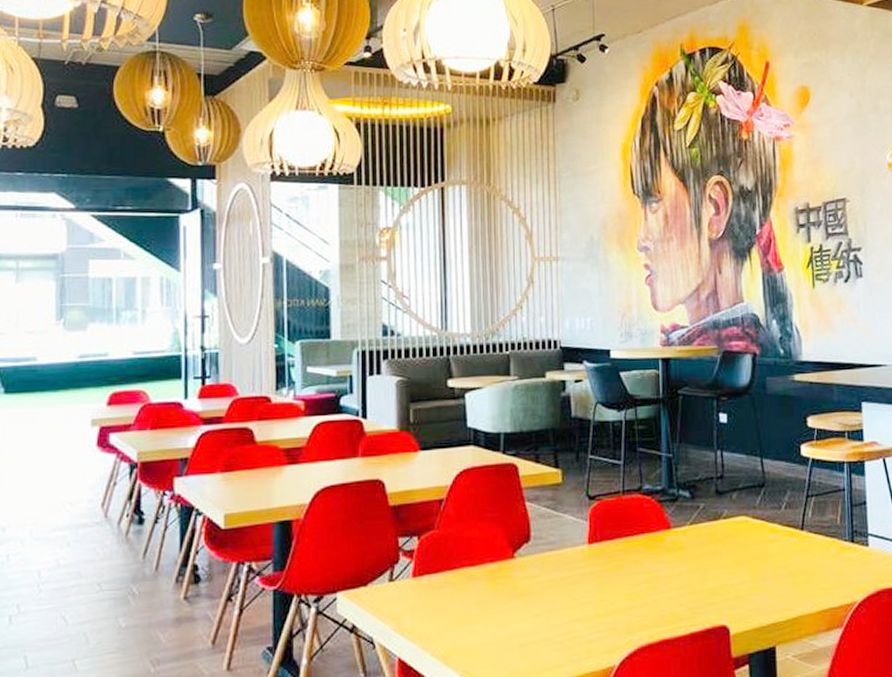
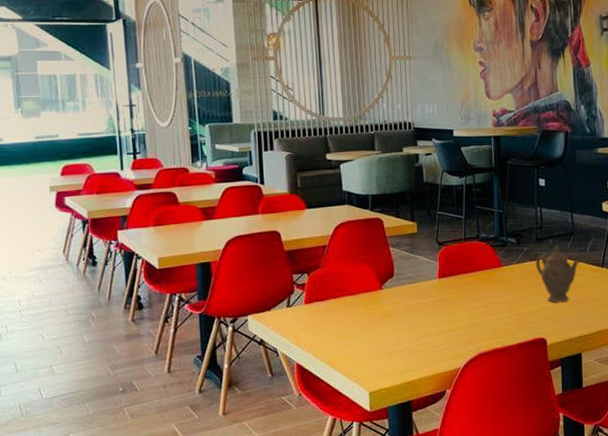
teapot: none [714,499,773,578] -> present [535,244,580,303]

